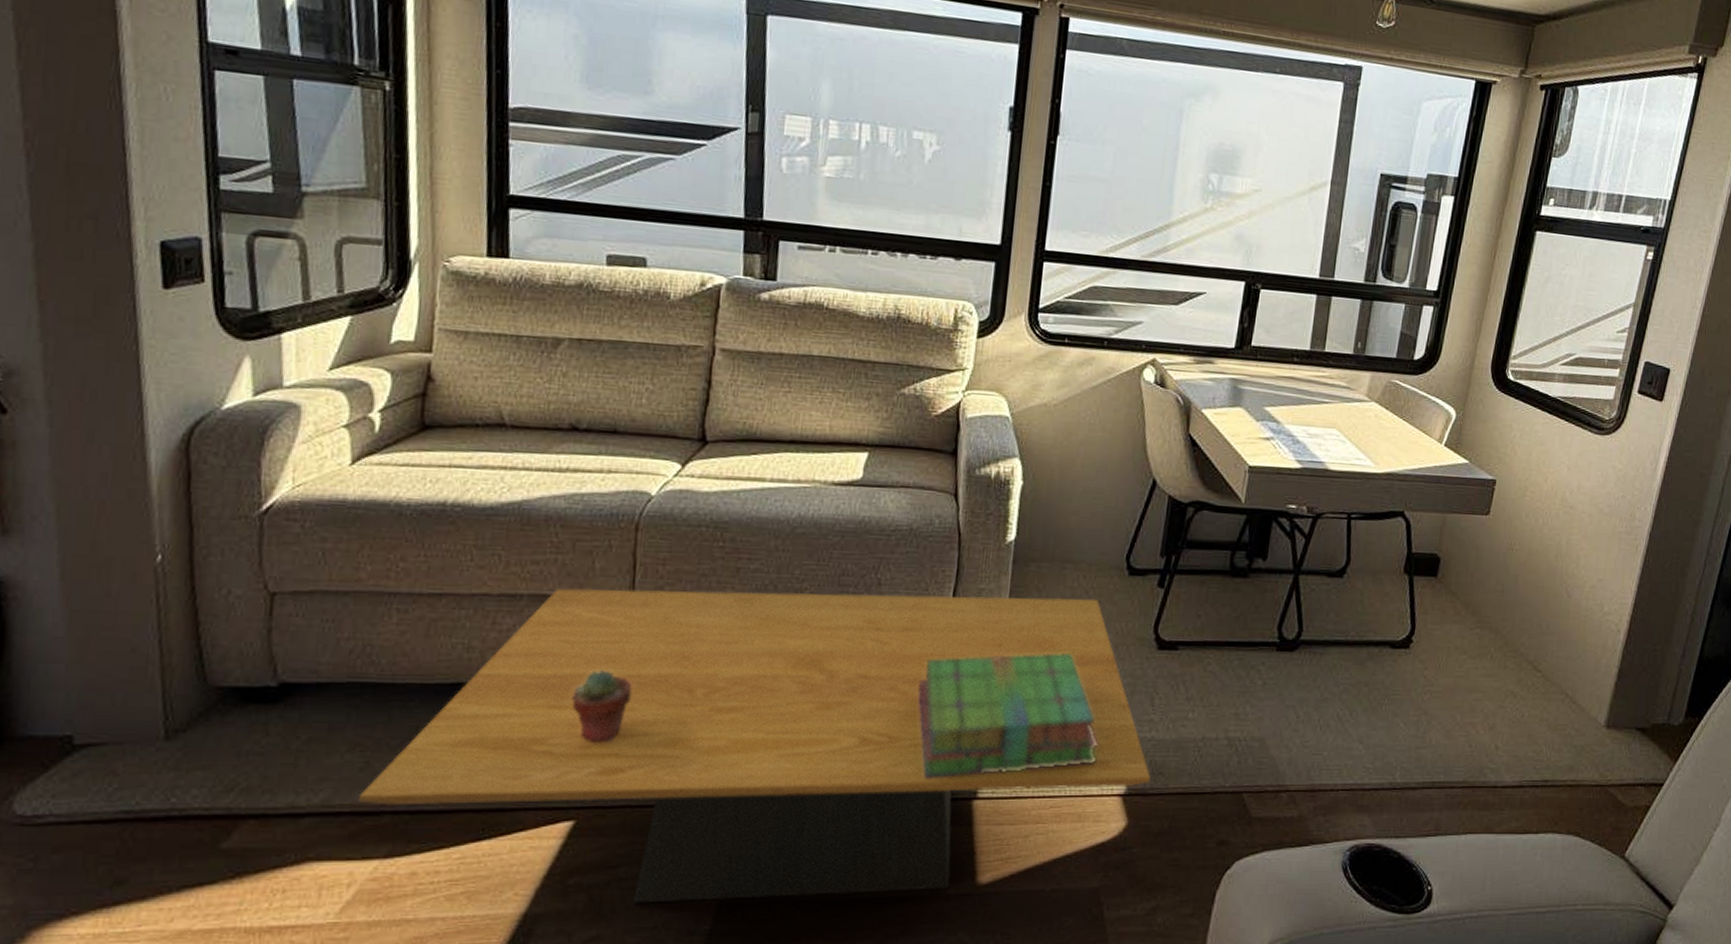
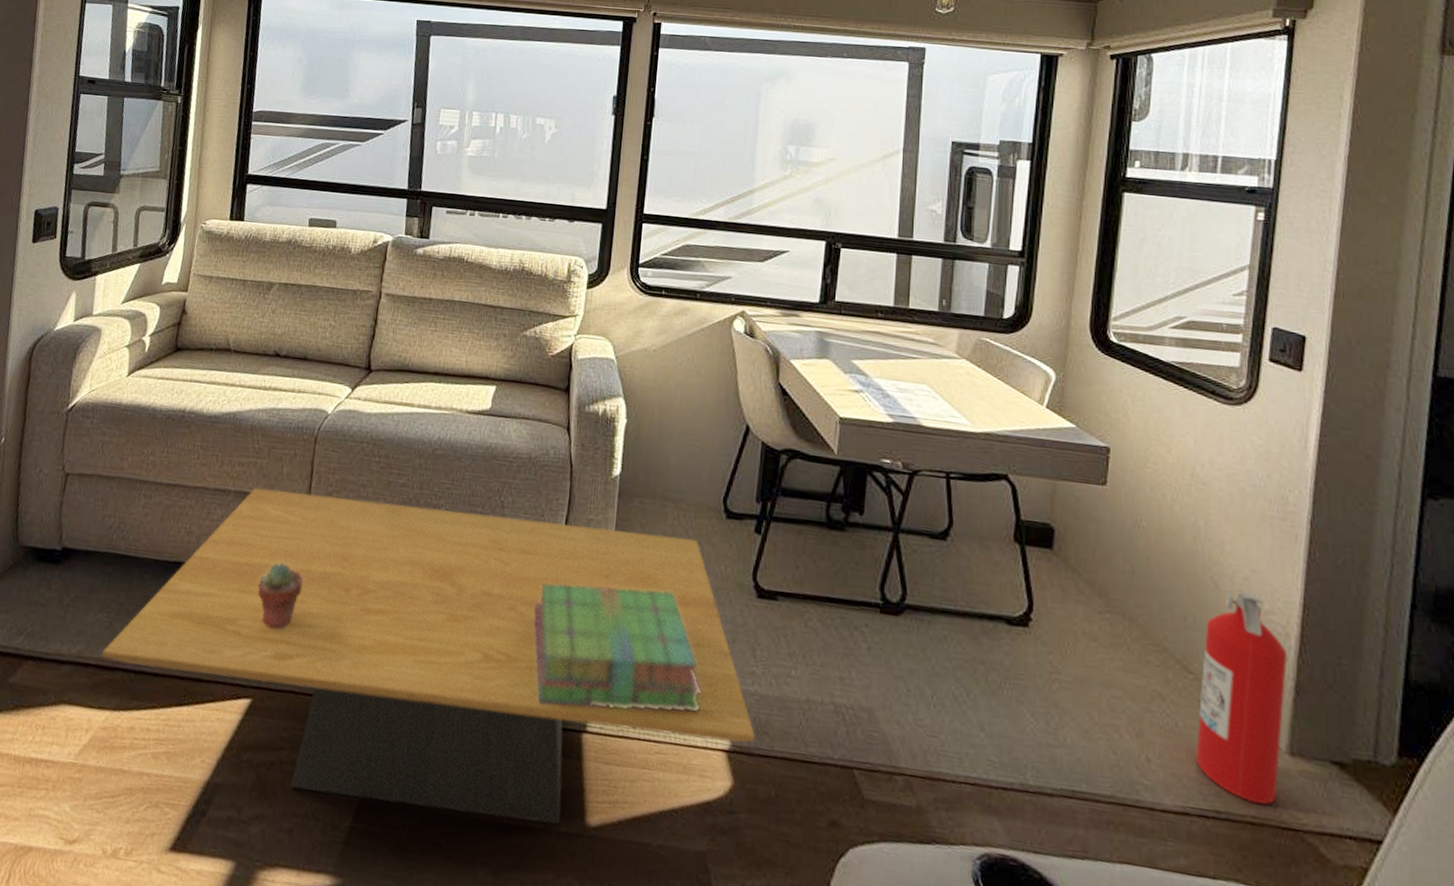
fire extinguisher: none [1534,598,1617,769] -> present [1195,590,1288,805]

